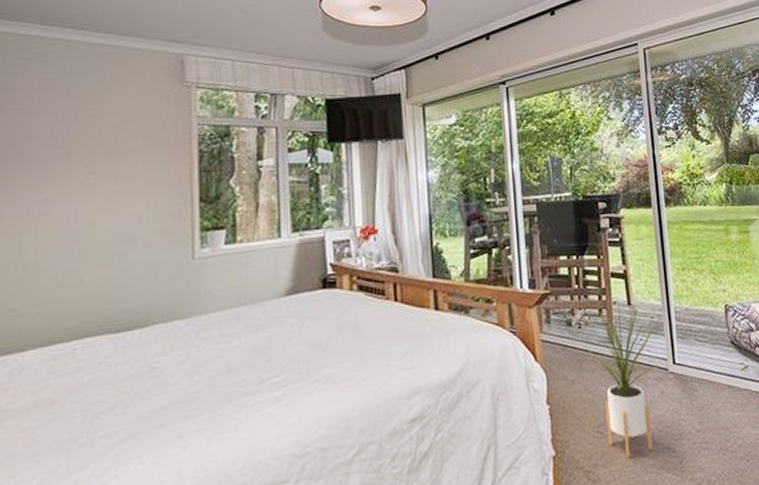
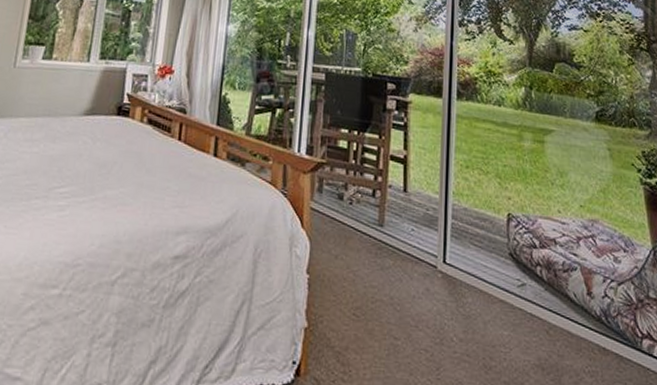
house plant: present [582,298,657,459] -> none [353,181,426,351]

